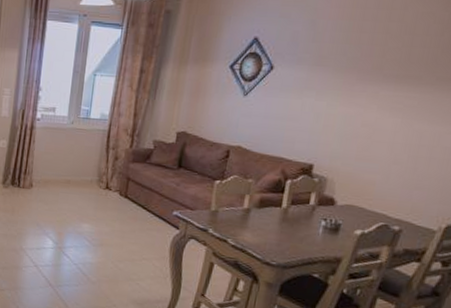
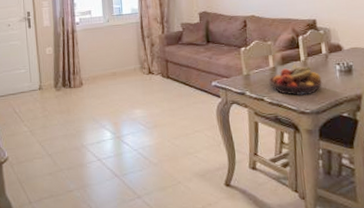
fruit bowl: none [238,210,300,247] -> present [269,64,322,96]

